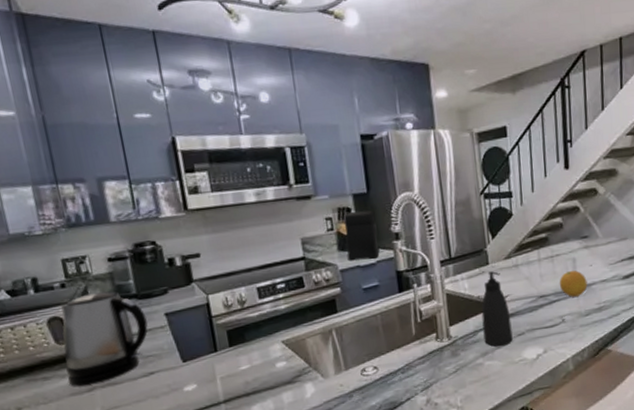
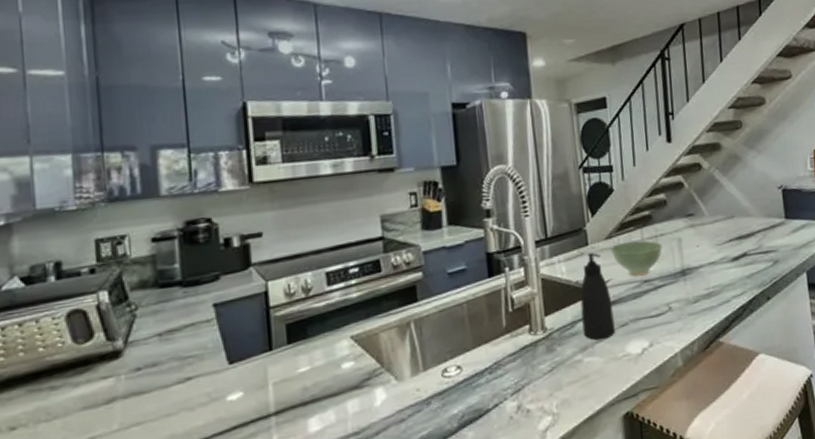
kettle: present [61,291,148,386] -> none [81,277,191,397]
coffee maker: present [344,210,380,261] -> none [429,184,468,242]
bowl: none [510,260,558,292] -> present [611,240,663,277]
fruit: present [559,270,588,297] -> none [664,251,695,282]

